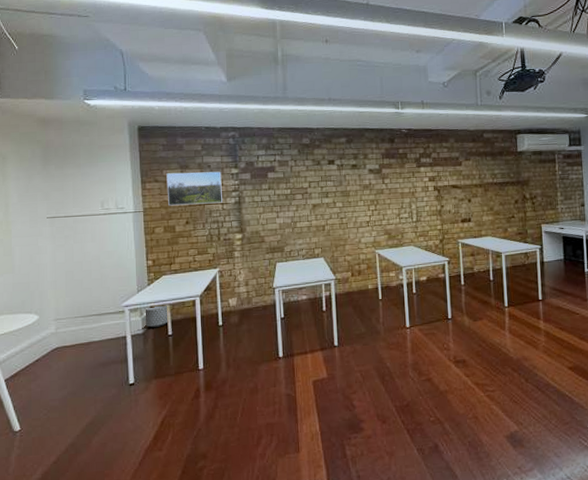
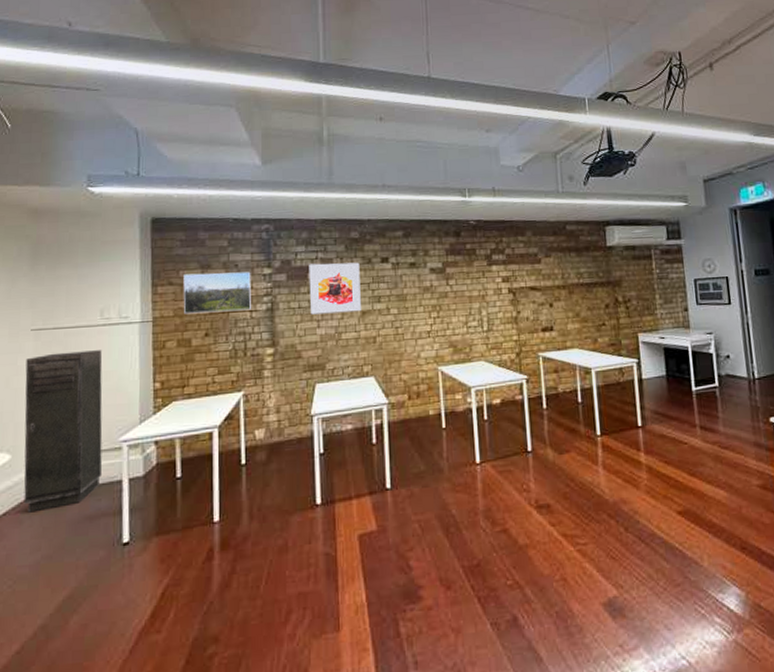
storage cabinet: none [45,234,111,360] -> present [23,350,103,513]
planter: present [145,304,168,328] -> none [147,438,177,469]
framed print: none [268,164,312,207] -> present [309,262,361,315]

